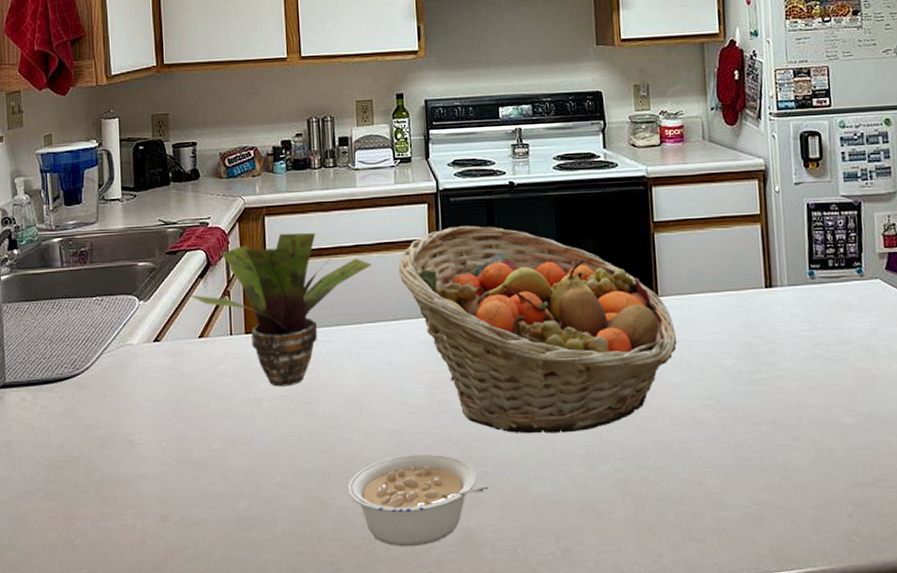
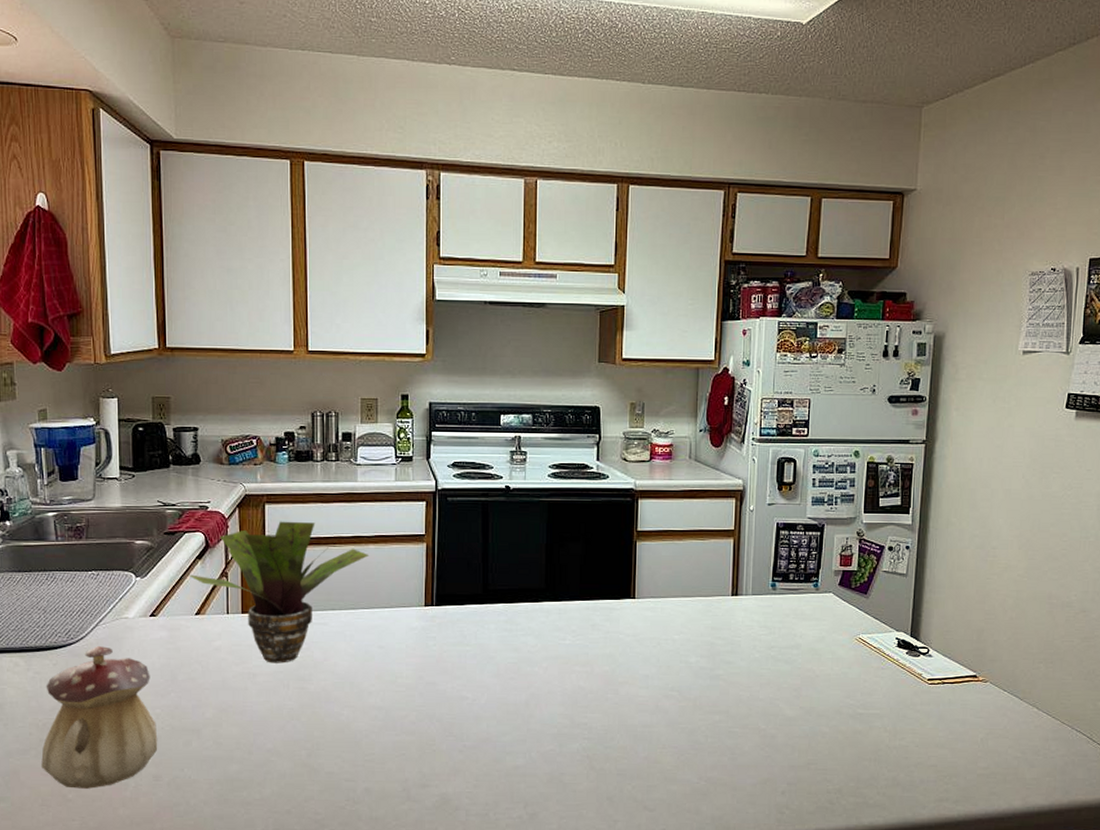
teapot: none [48,376,165,533] -> present [41,646,158,789]
legume: present [347,454,489,547] -> none [334,728,467,809]
fruit basket: present [398,226,678,434] -> none [394,524,649,715]

